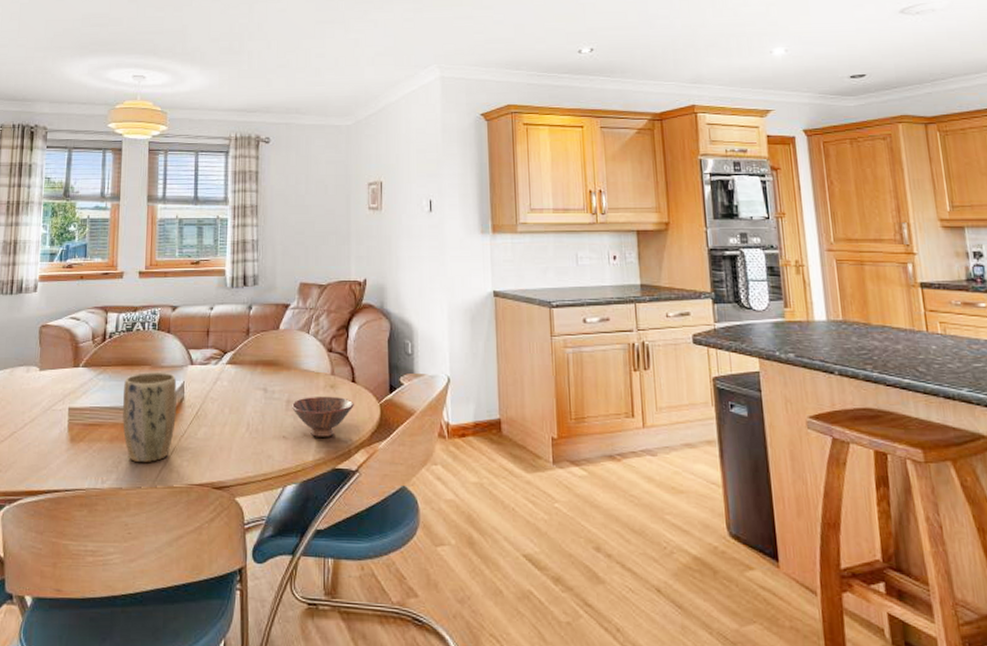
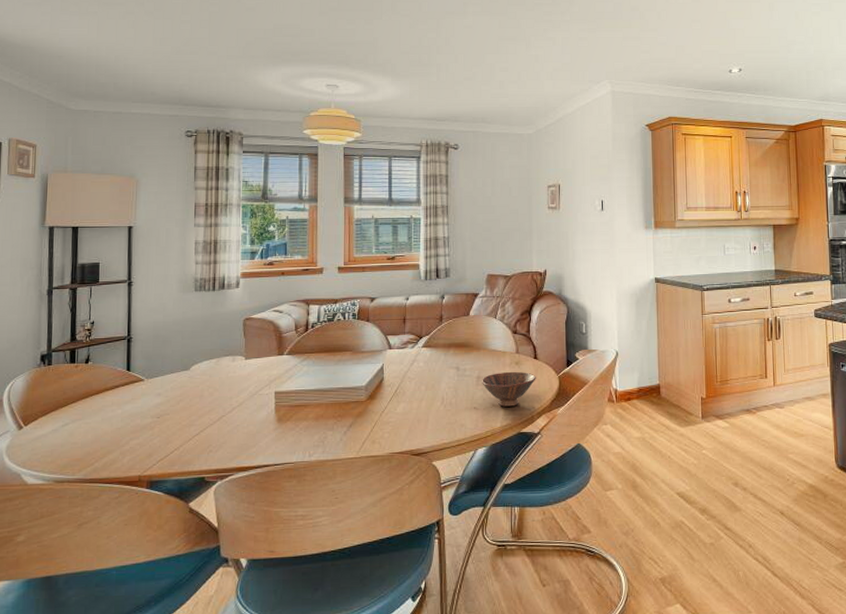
plant pot: present [123,372,177,463] -> none [327,357,377,437]

